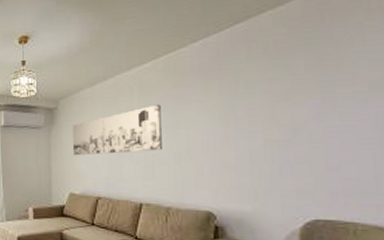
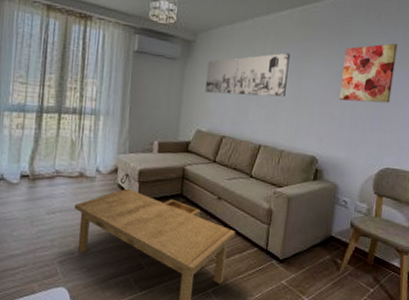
wall art: none [229,73,302,146] -> present [339,43,398,103]

